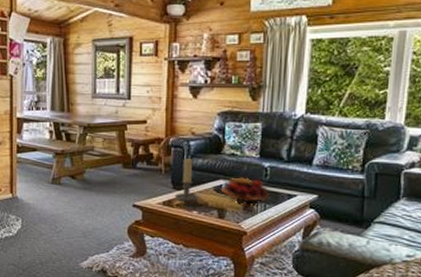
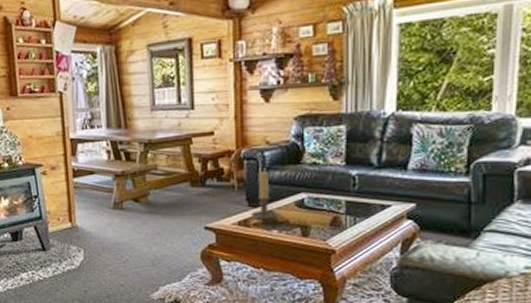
fruit basket: present [220,177,269,206] -> none [302,188,359,221]

